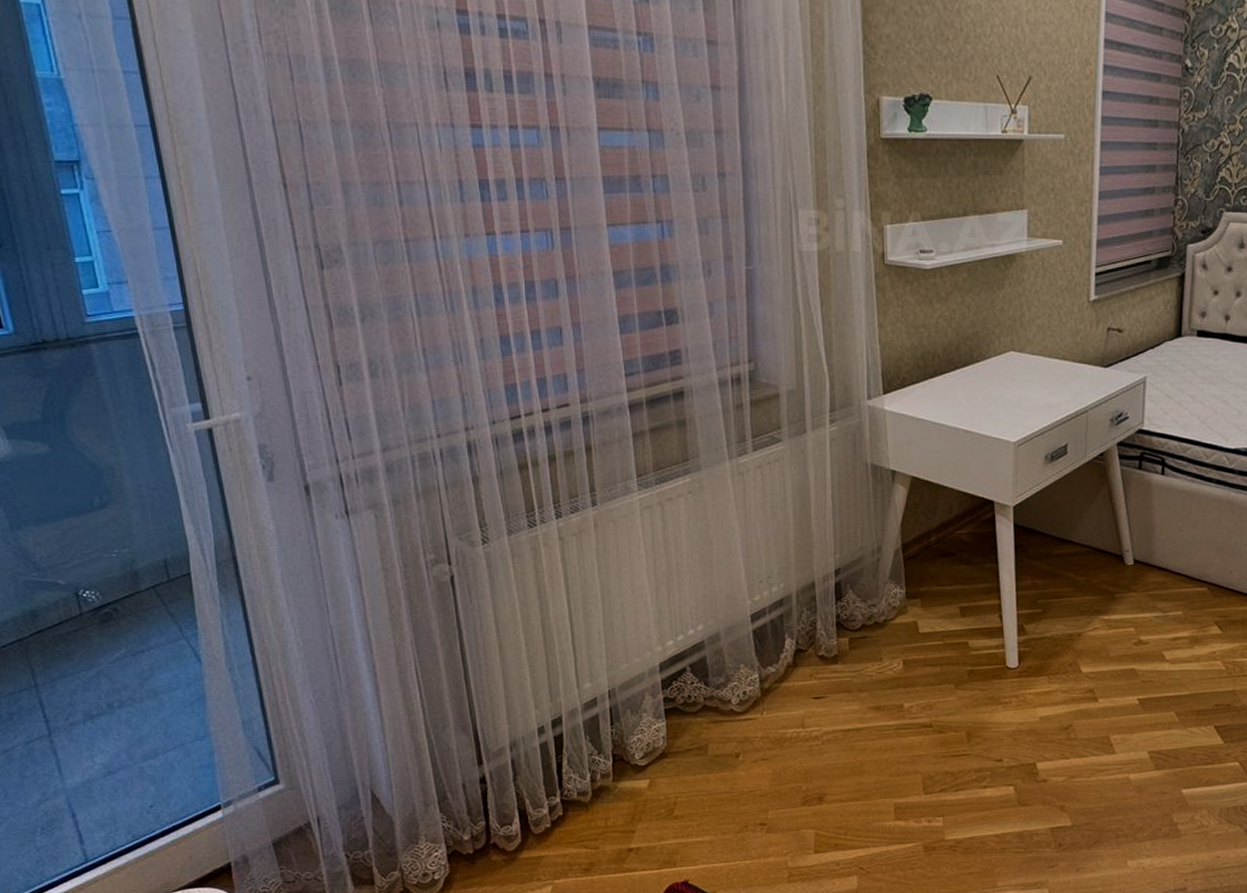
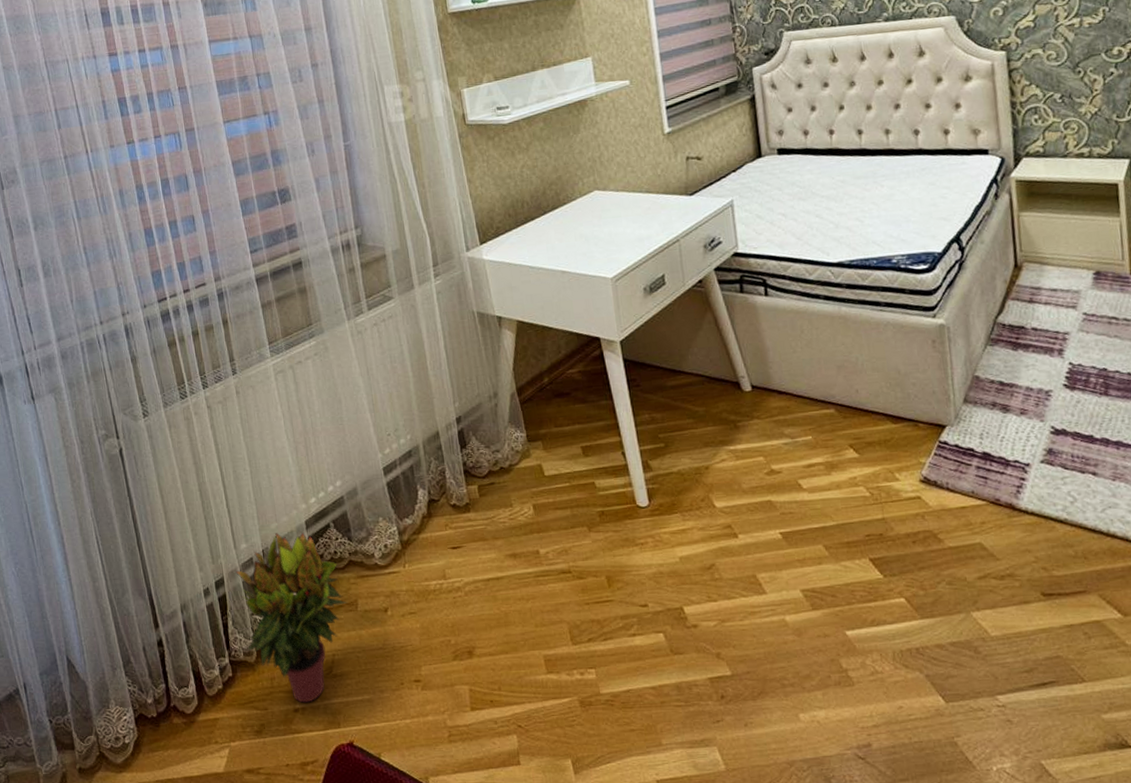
potted plant: none [576,674,697,843] -> present [235,532,348,703]

